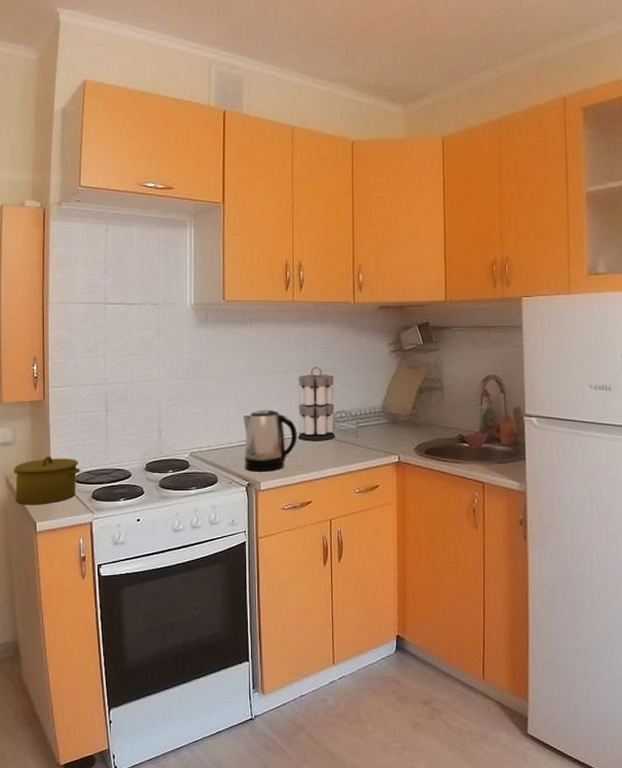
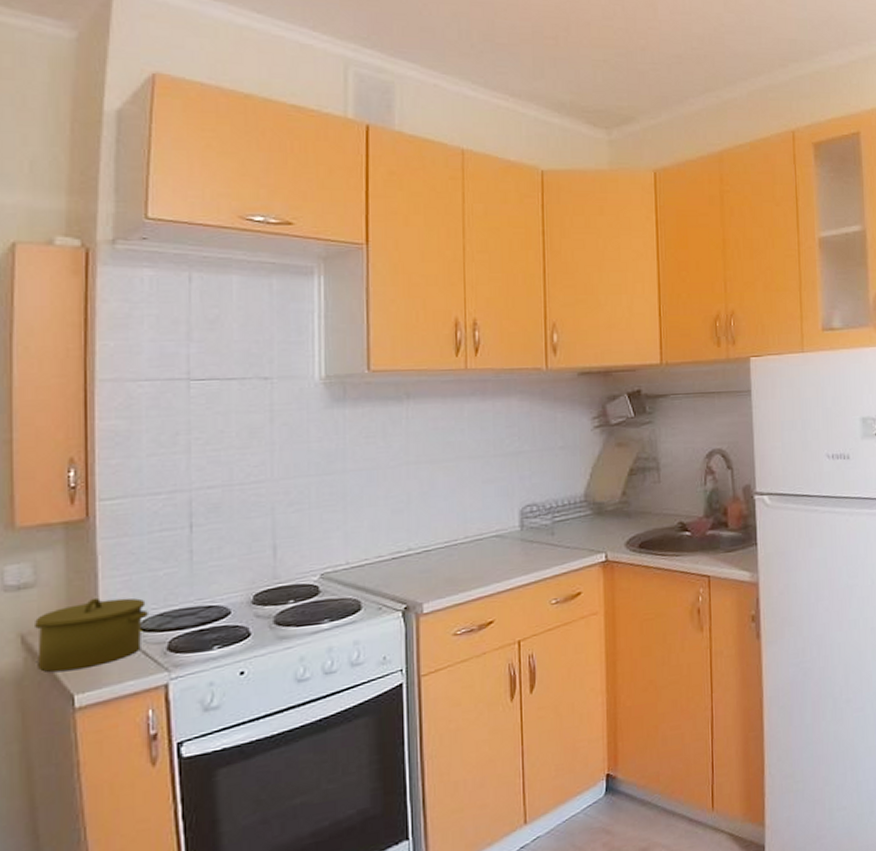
kettle: present [243,409,297,472] -> none [398,508,474,591]
spice rack: present [298,366,335,442] -> none [474,450,524,546]

